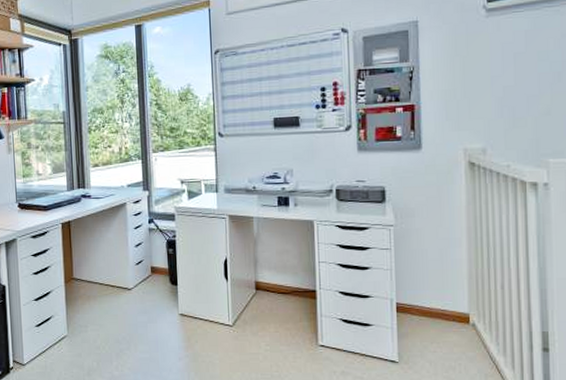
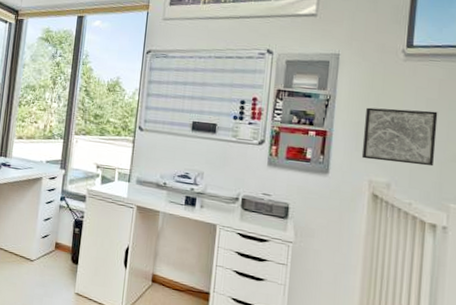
wall art: none [451,65,529,127] -> present [361,107,438,167]

